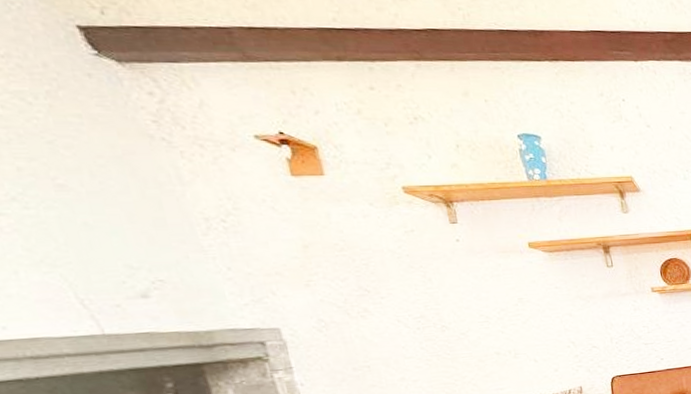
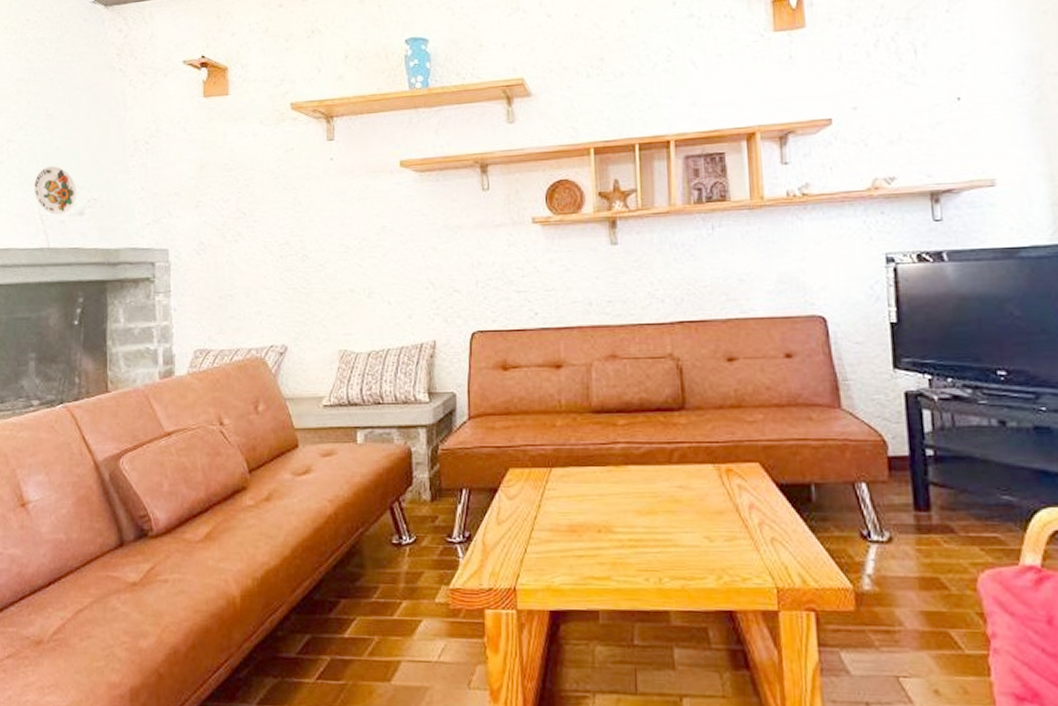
decorative plate: none [56,245,133,299] -> present [33,166,77,215]

